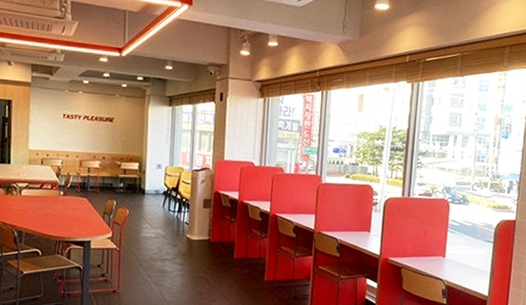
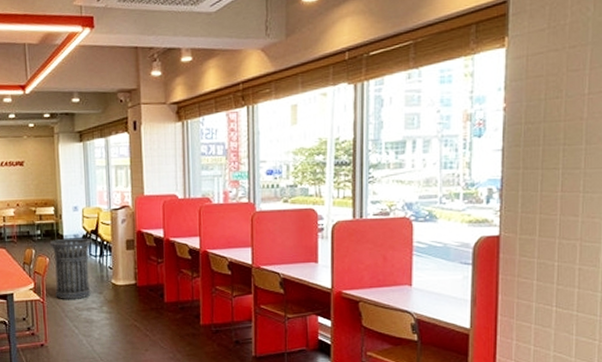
trash can: none [131,193,171,251] -> present [49,238,91,300]

